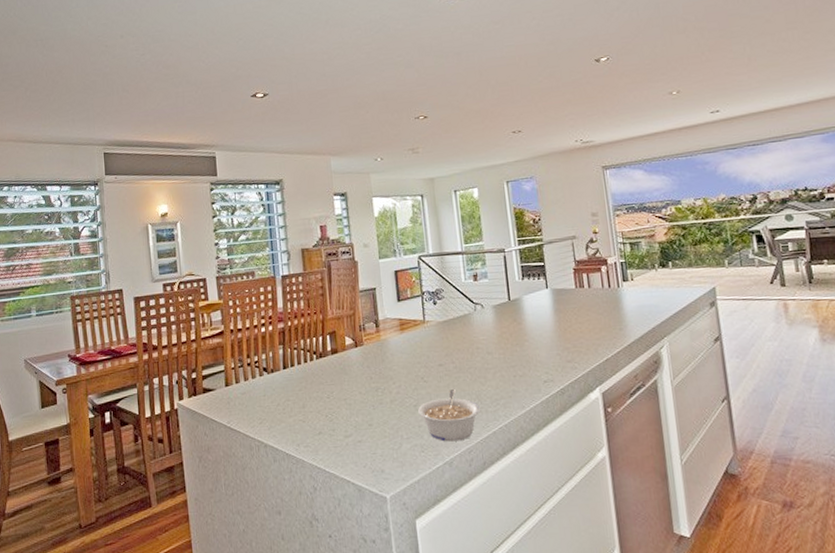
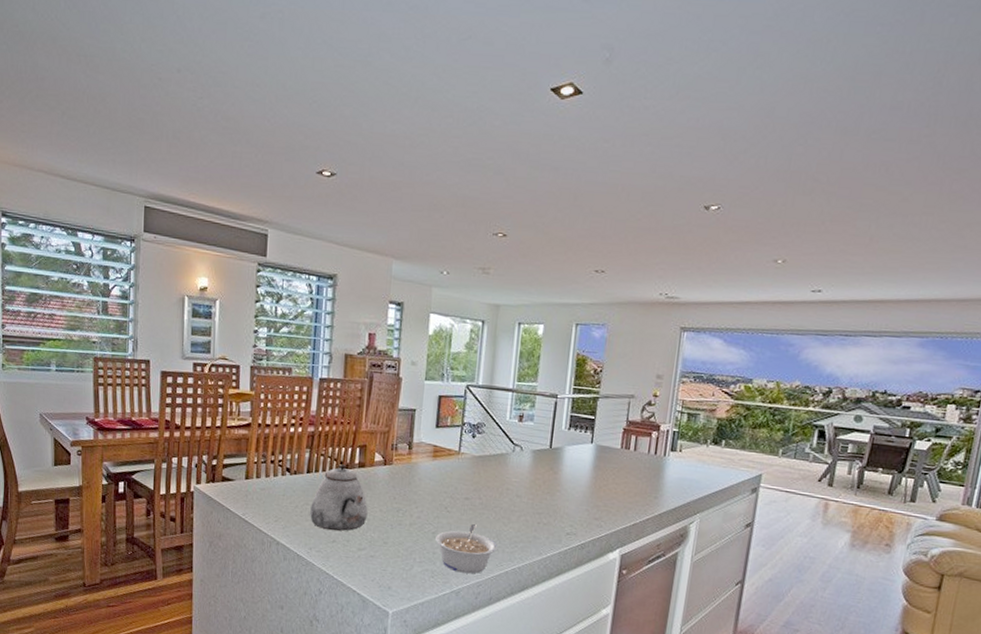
teapot: none [292,354,349,423] -> present [310,464,368,531]

